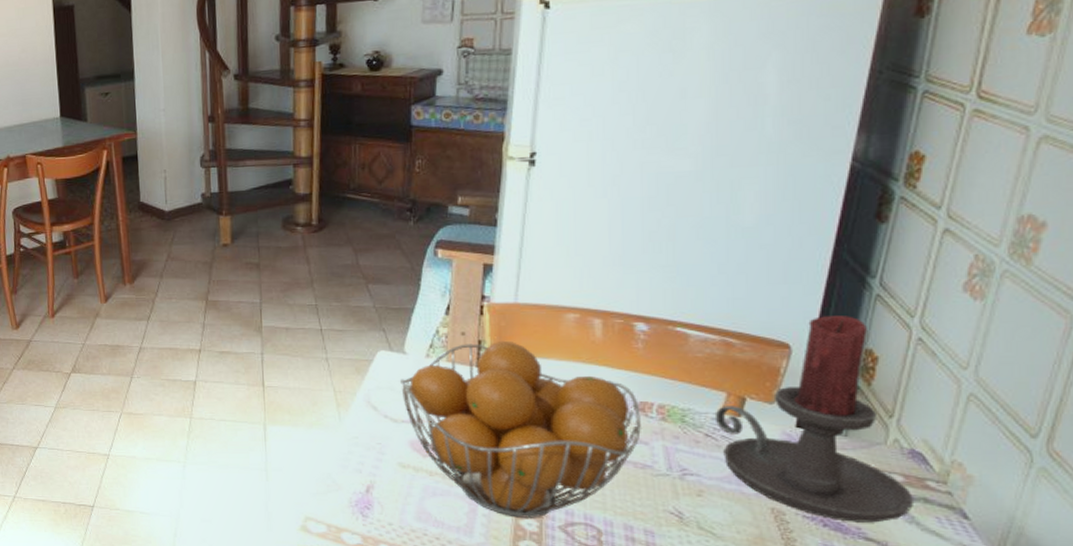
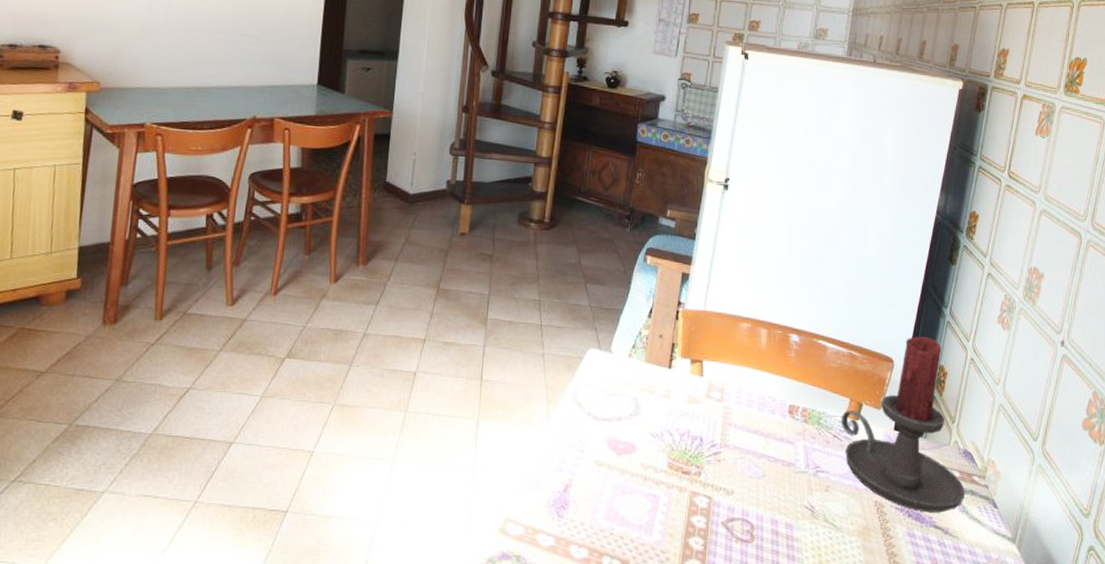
fruit basket: present [400,340,641,518] -> none [605,344,790,515]

